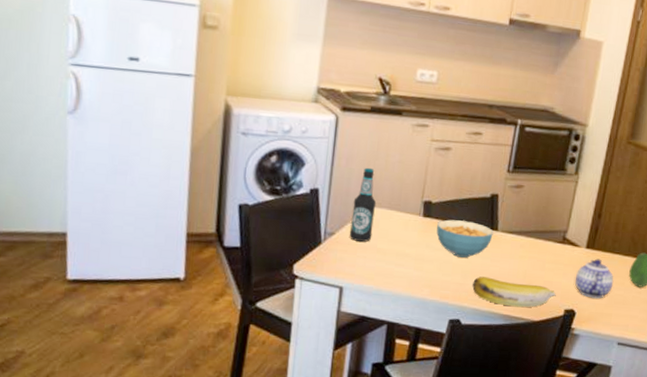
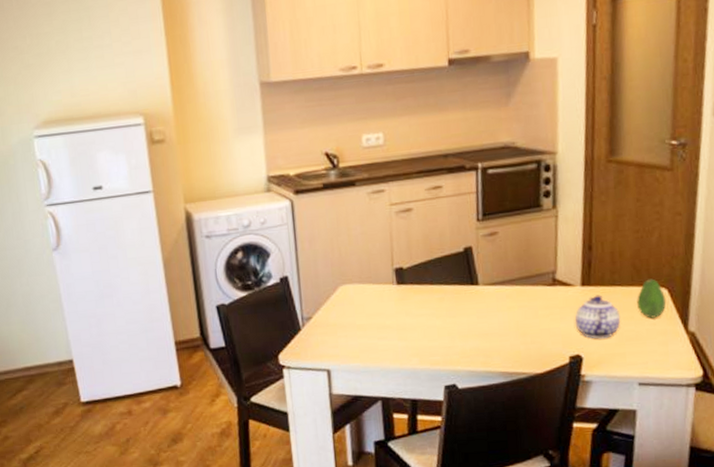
bottle: present [349,167,377,242] -> none [324,245,349,322]
cereal bowl: present [436,219,494,258] -> none [413,280,475,320]
banana: present [472,276,556,308] -> none [462,334,557,362]

